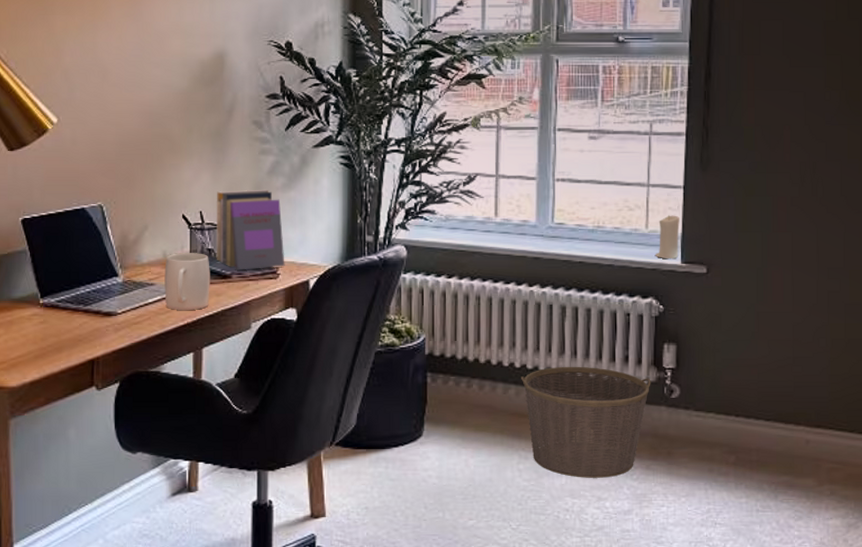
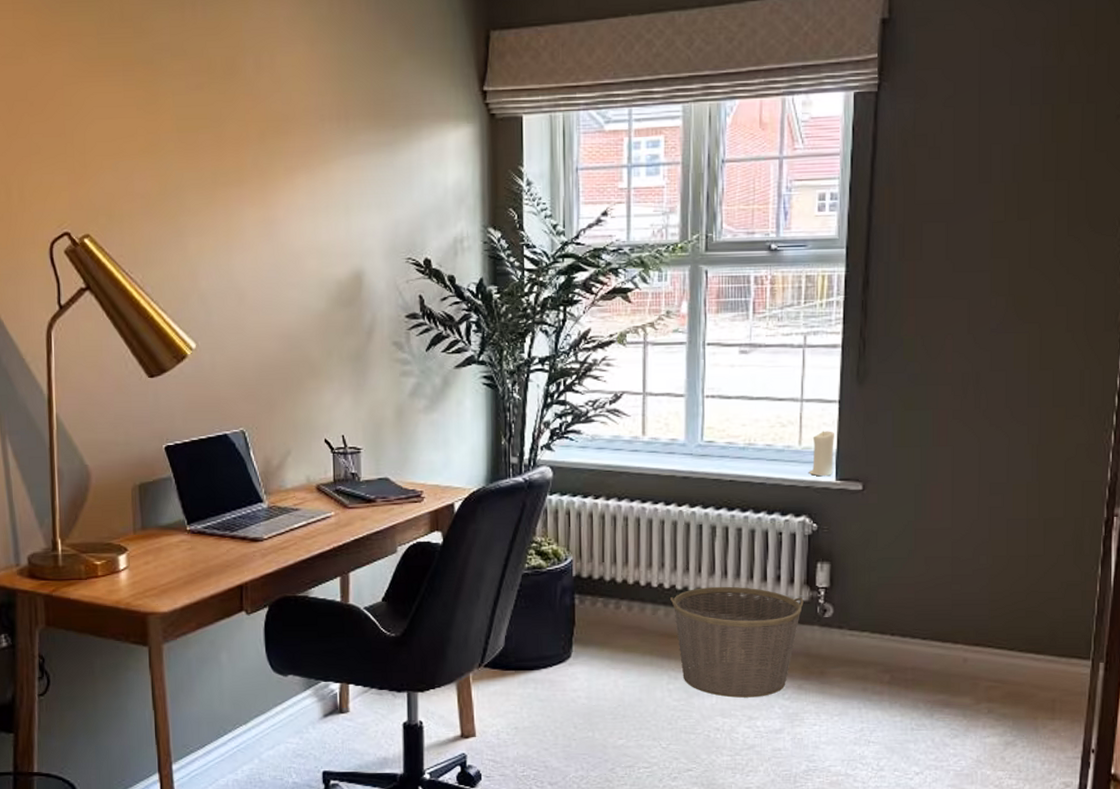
mug: present [164,253,210,310] -> none [309,477,355,535]
books: present [216,189,285,271] -> none [358,411,429,495]

